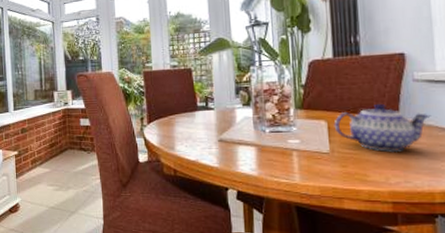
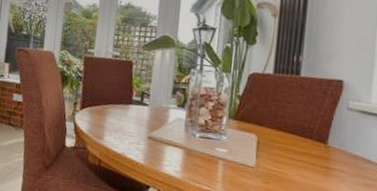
teapot: present [333,103,431,153] -> none [263,126,359,178]

